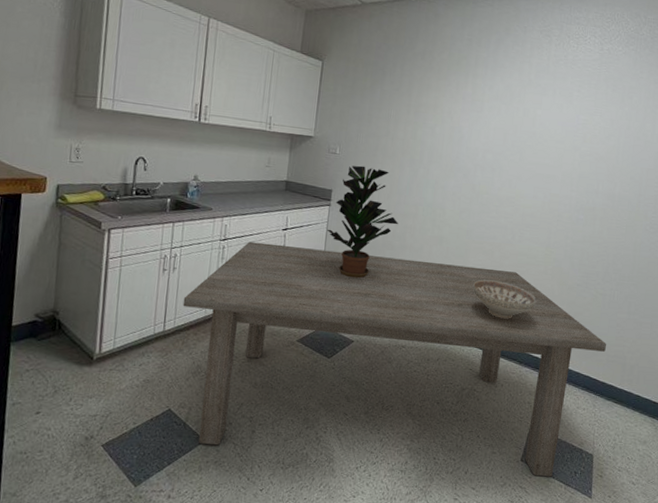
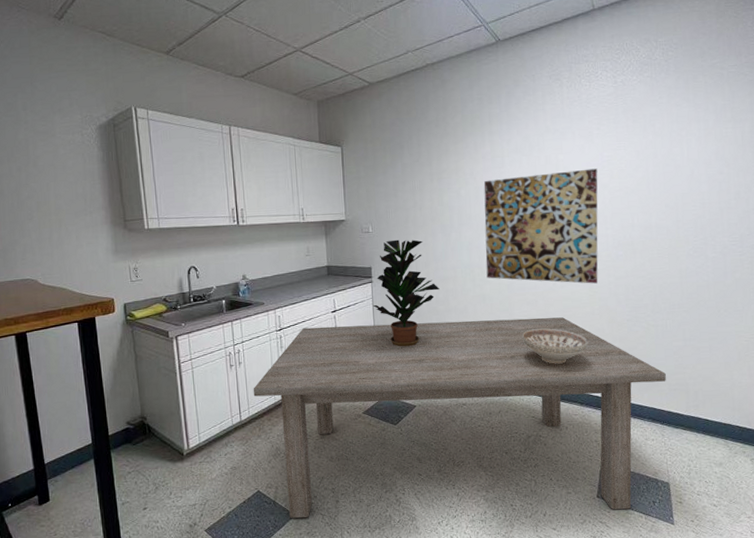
wall art: none [447,122,572,244] -> present [483,168,598,284]

